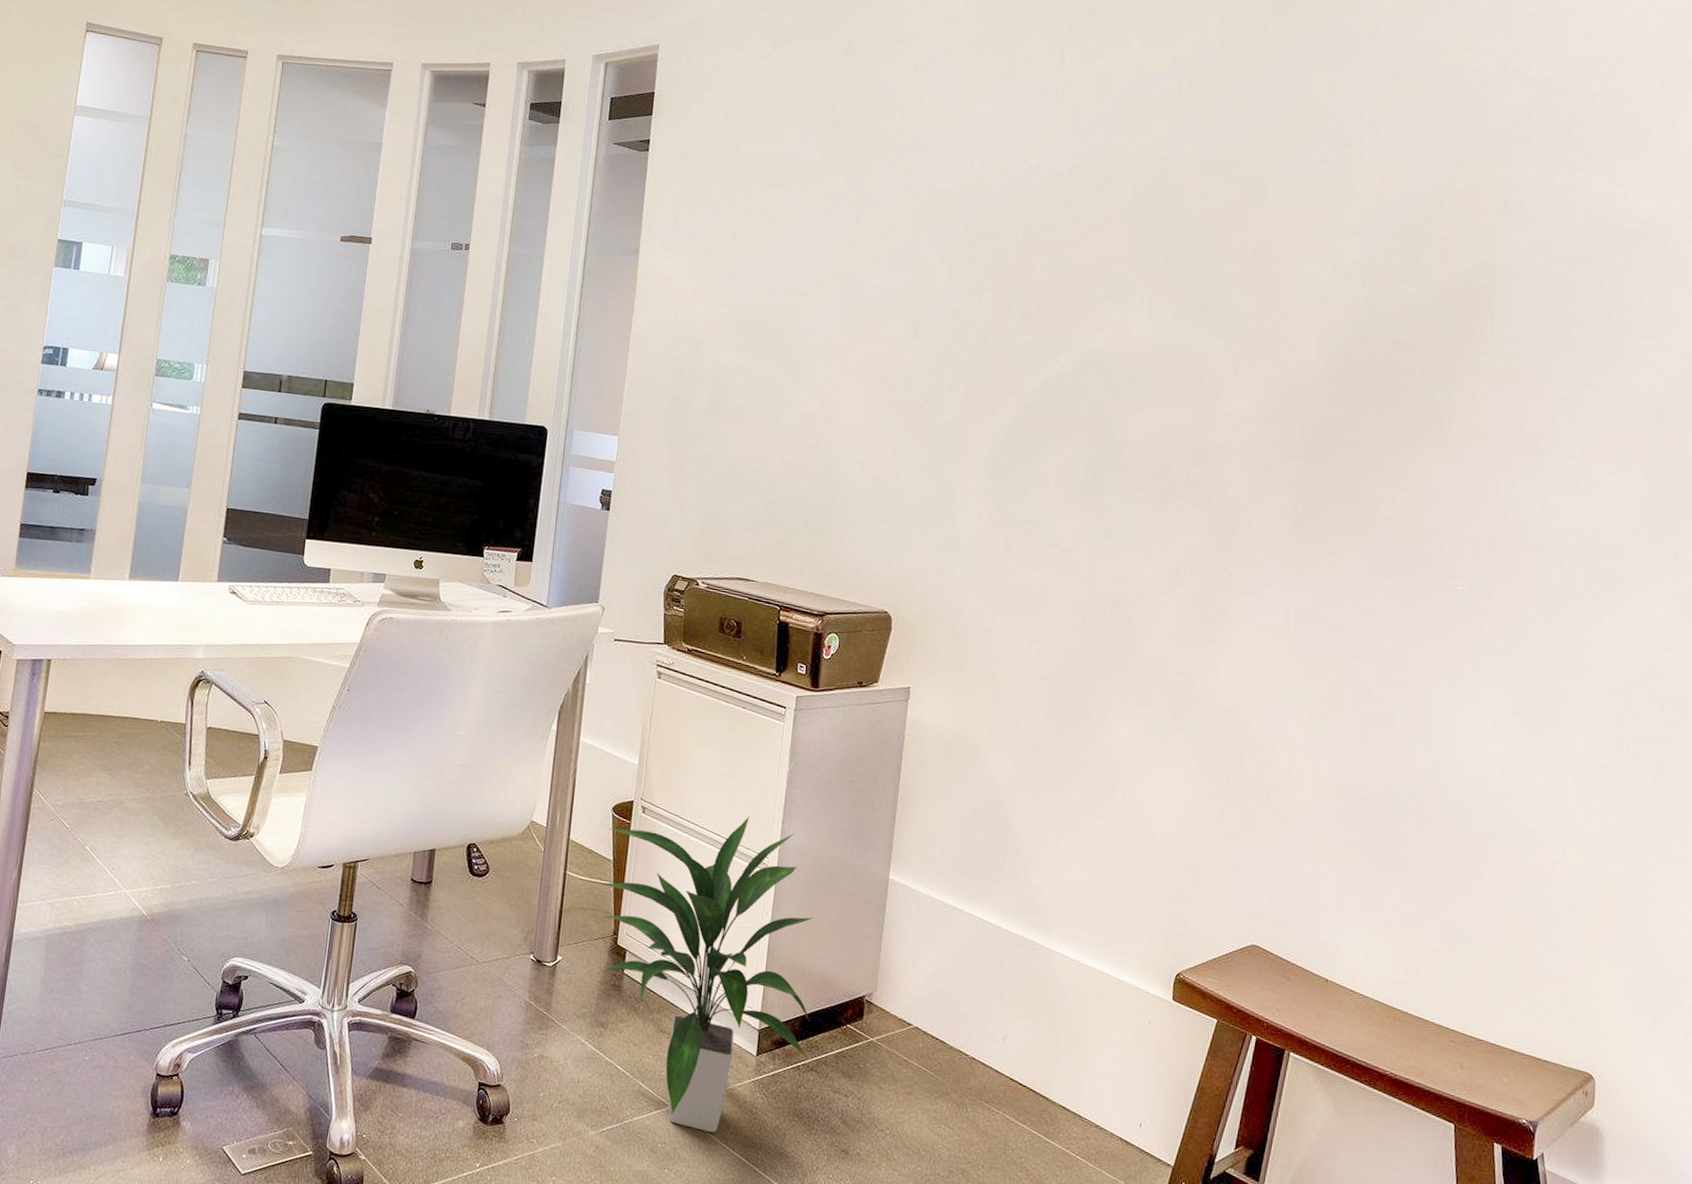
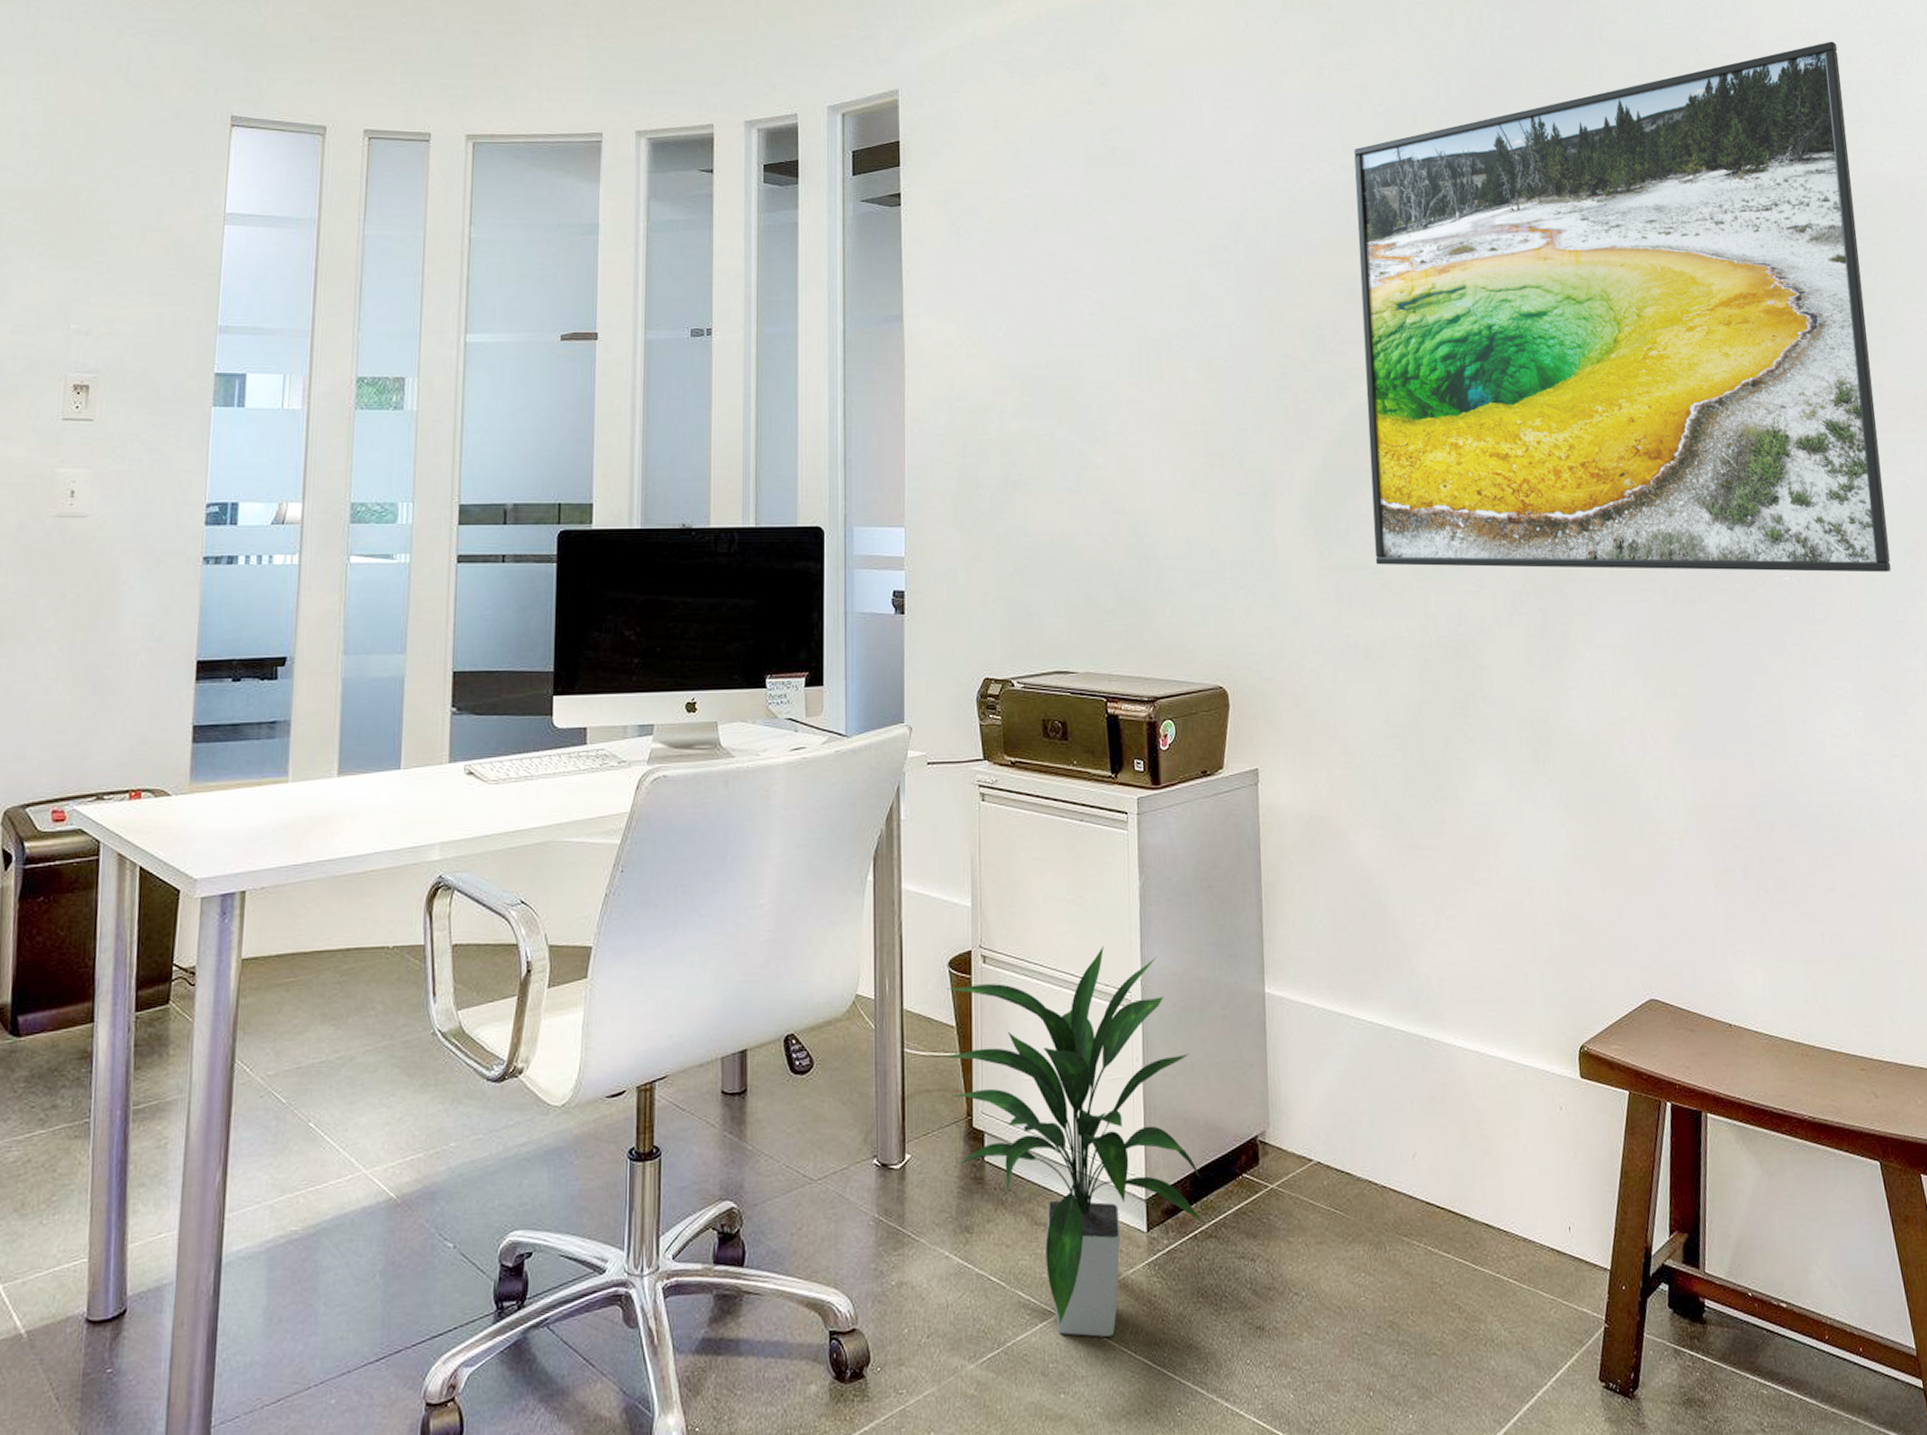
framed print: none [1048,70,1612,596] -> present [1354,41,1891,573]

